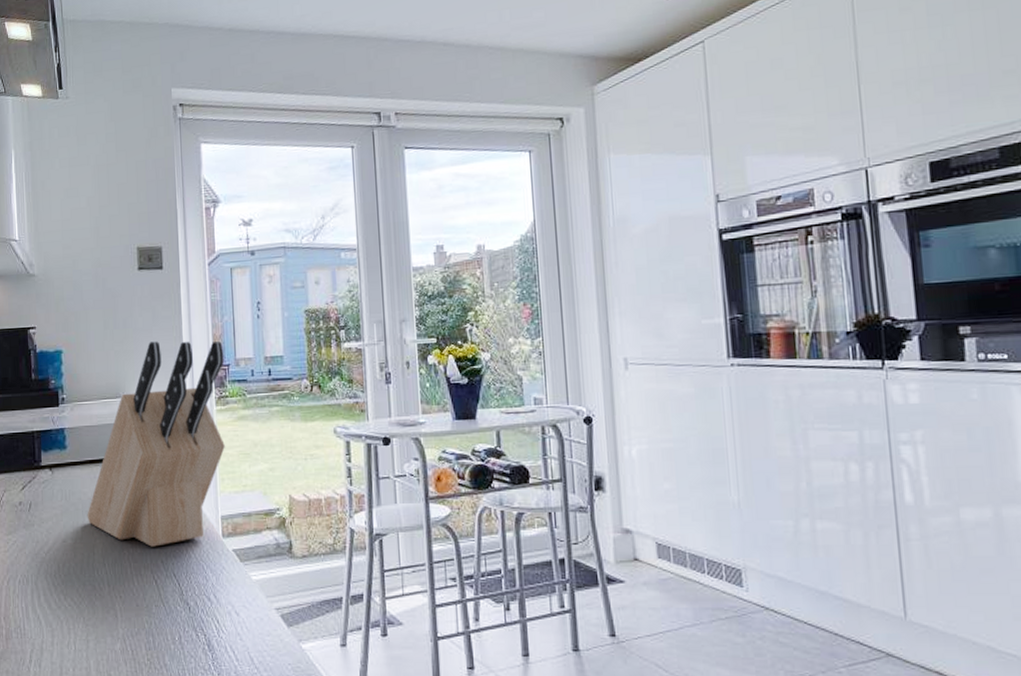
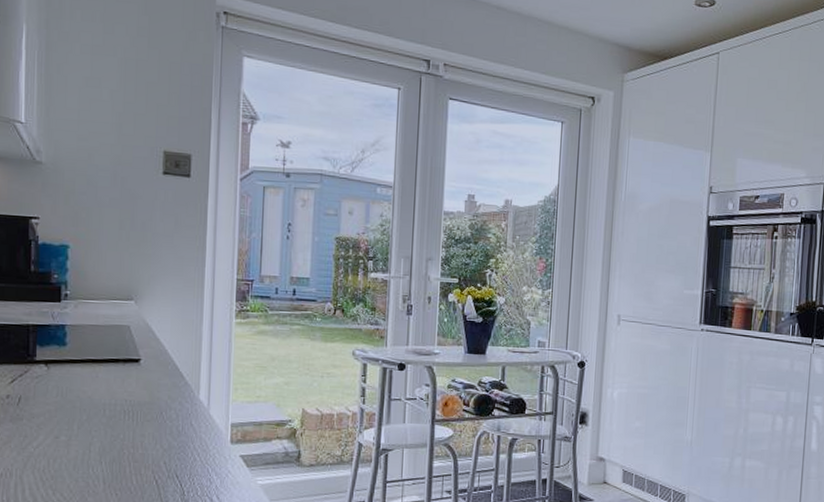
knife block: present [87,341,225,547] -> none [85,248,249,449]

